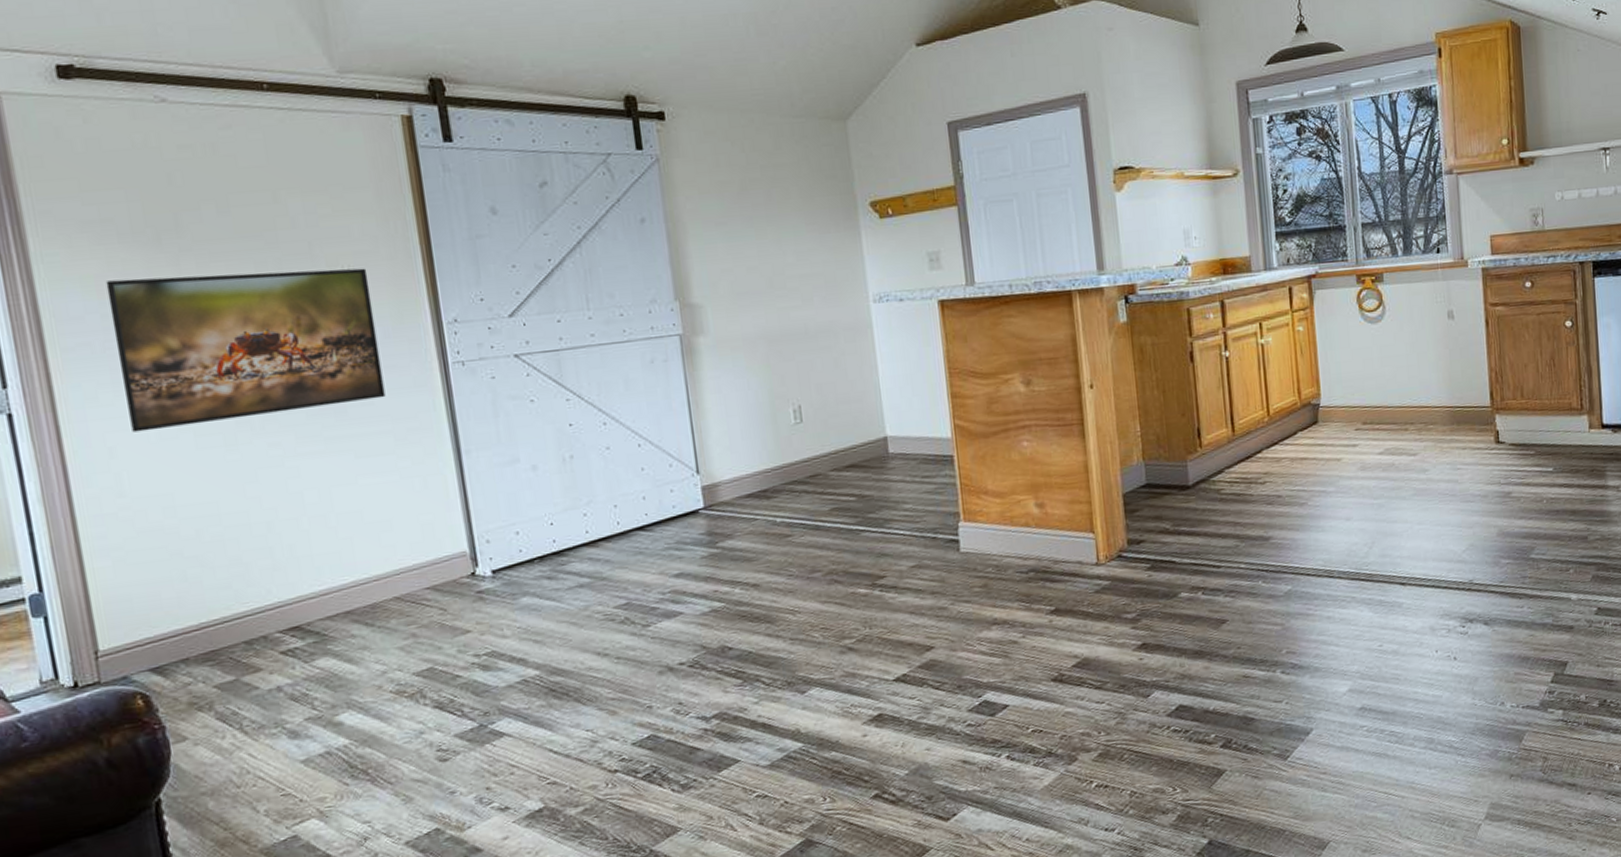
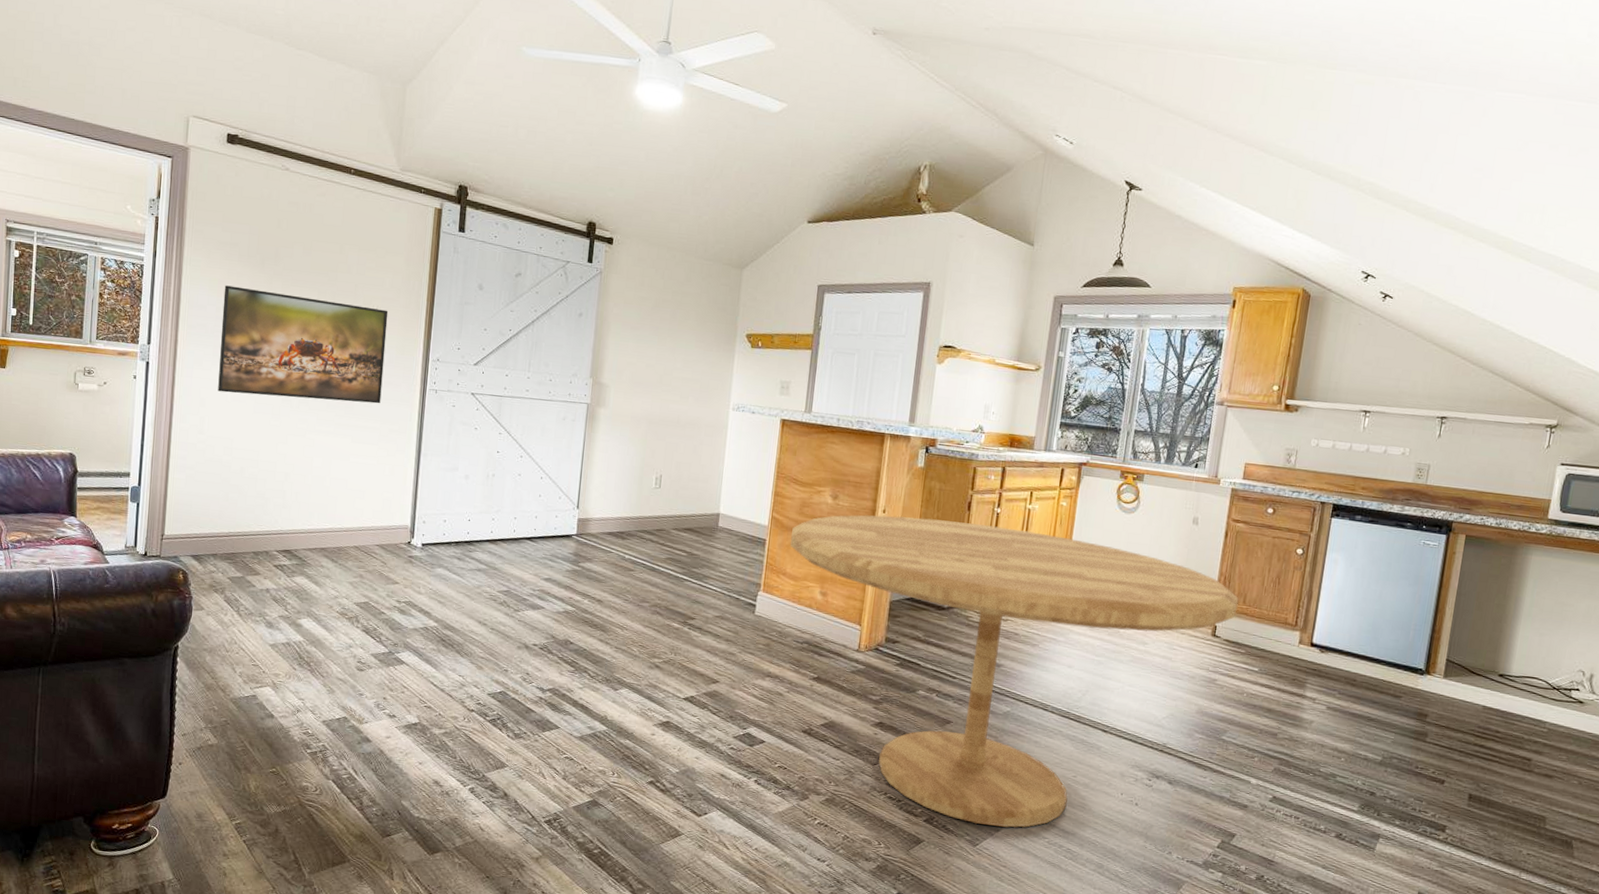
dining table: none [983,366,1517,734] -> present [790,515,1239,828]

